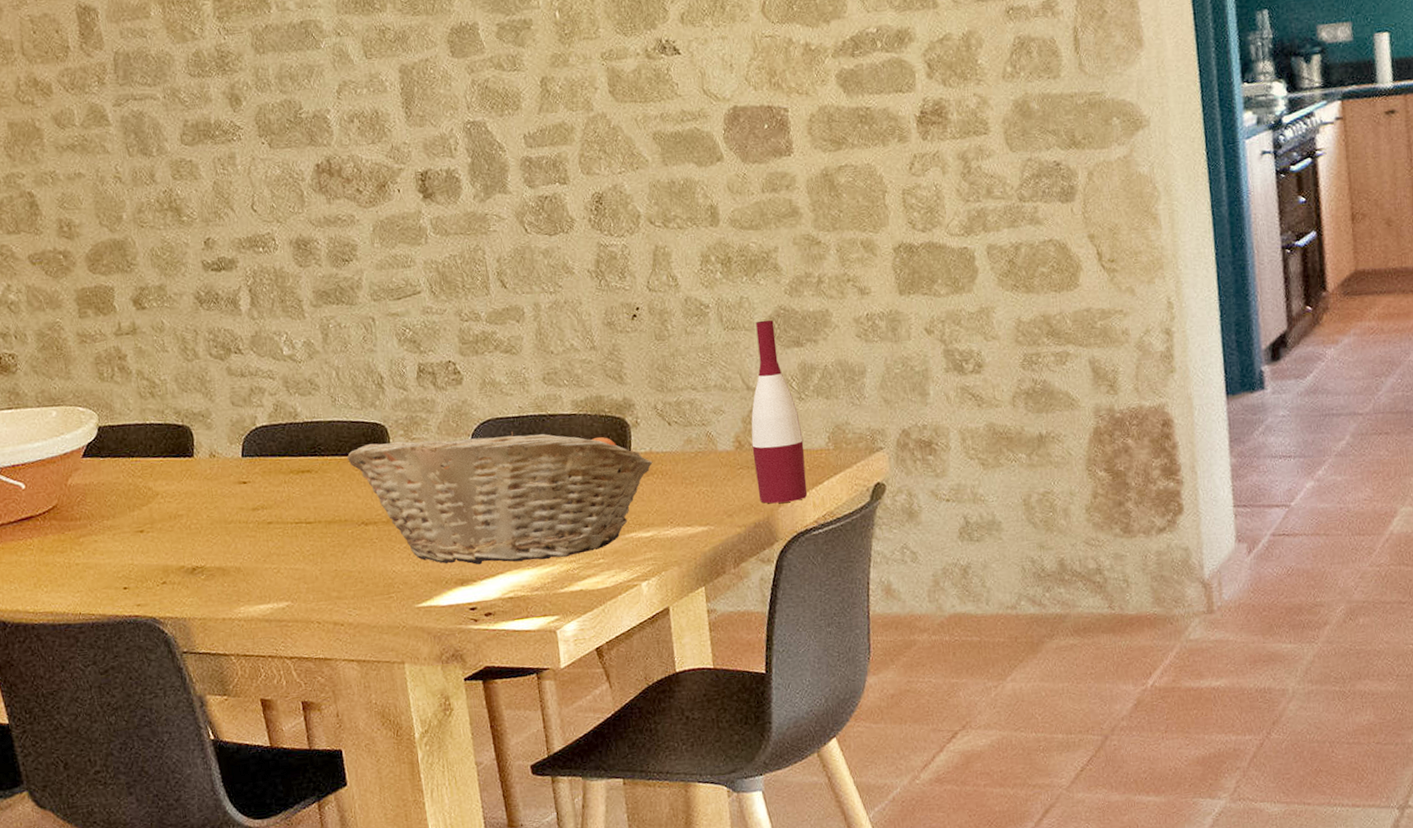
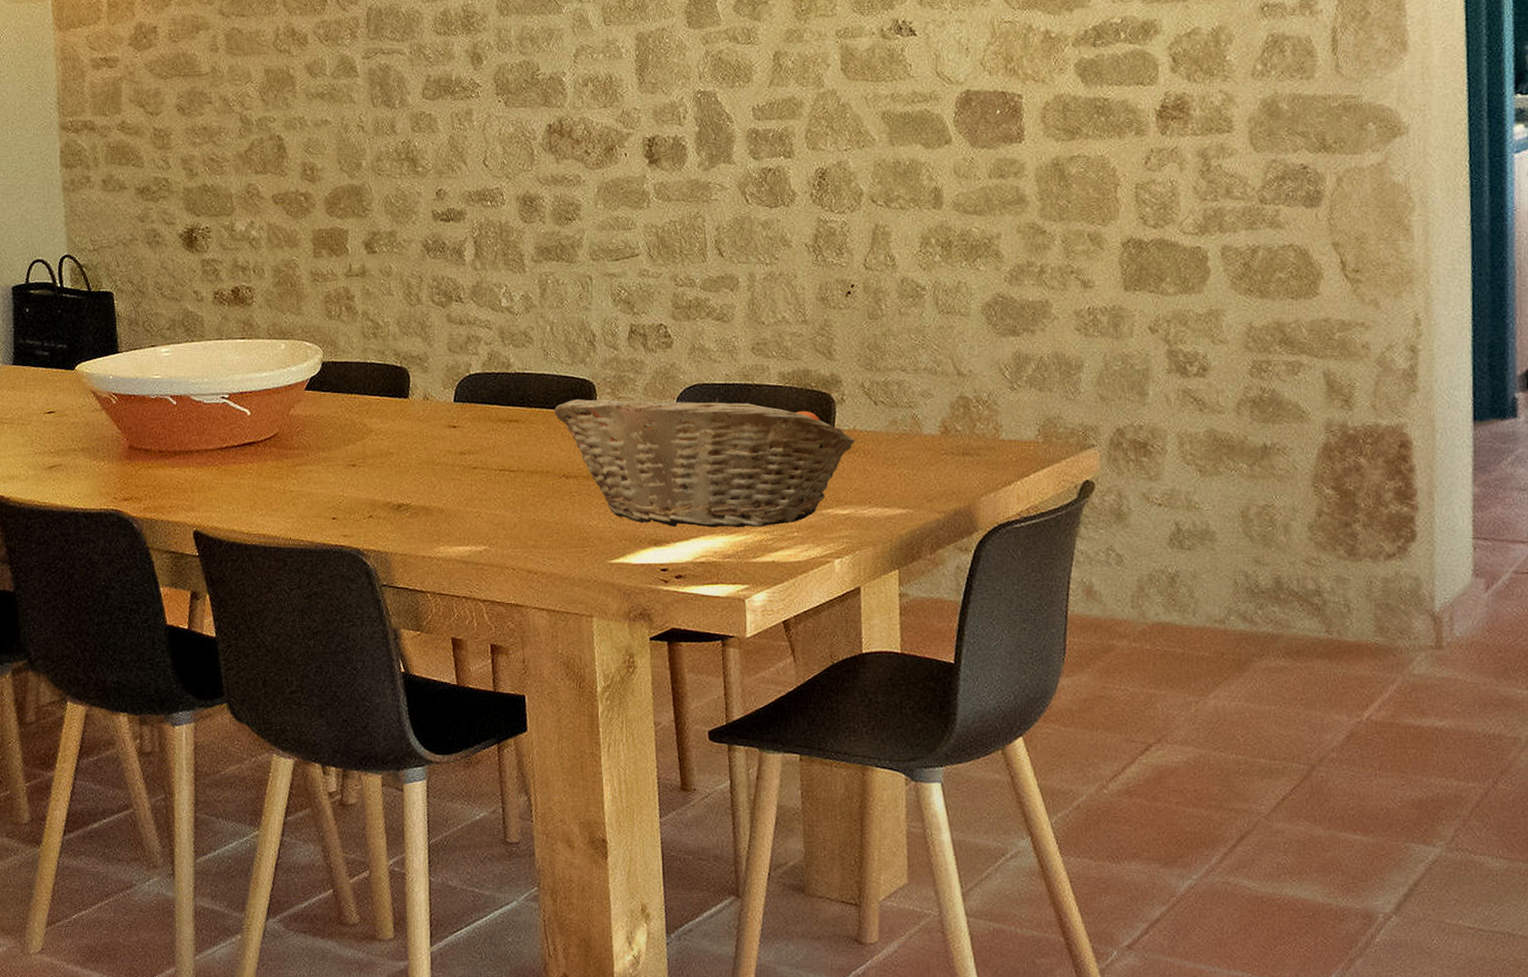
wine bottle: present [751,319,807,504] -> none [958,306,1012,492]

